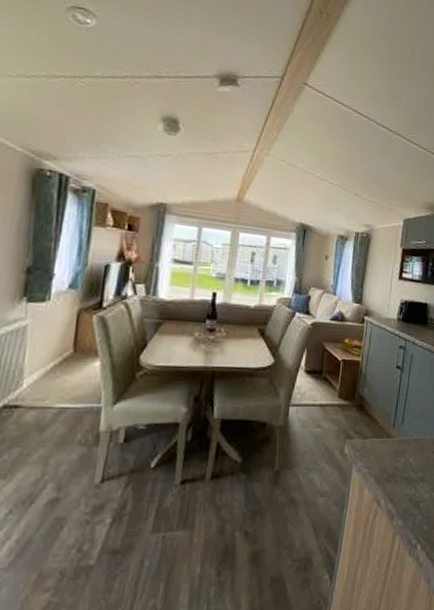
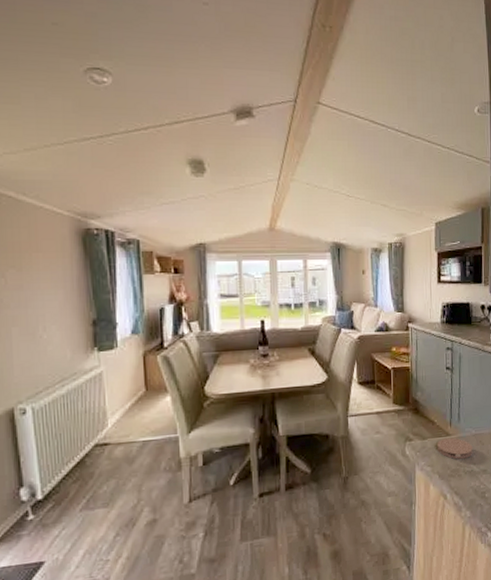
coaster: none [377,440,413,464] -> present [437,437,473,459]

